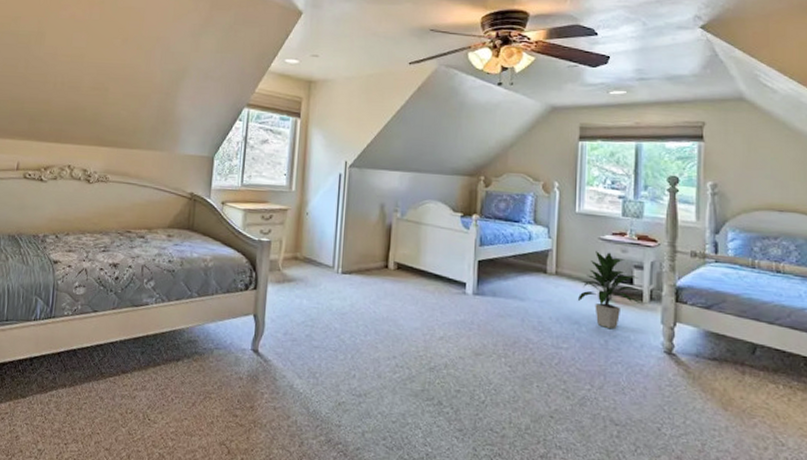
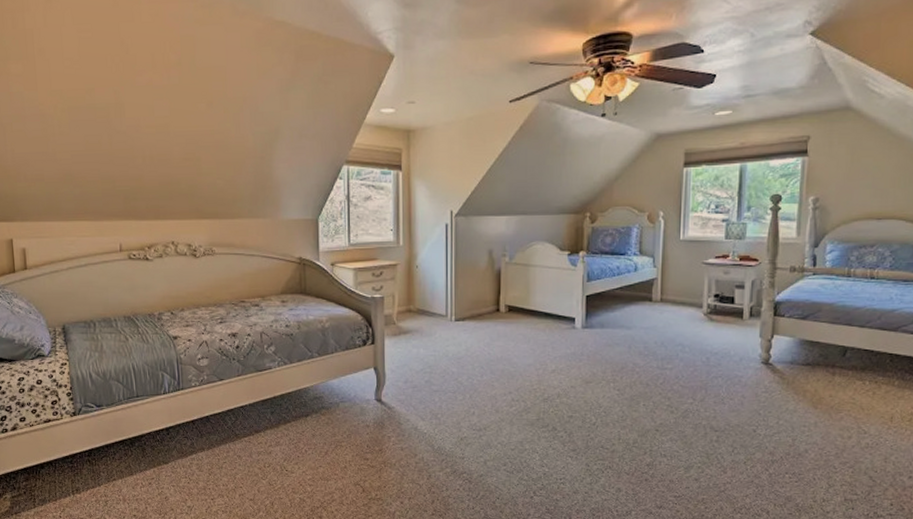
indoor plant: present [578,251,643,329] -> none [682,275,743,346]

